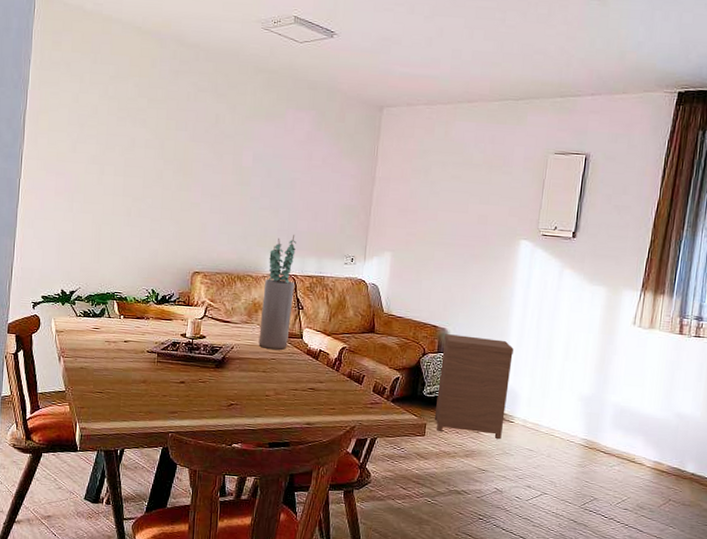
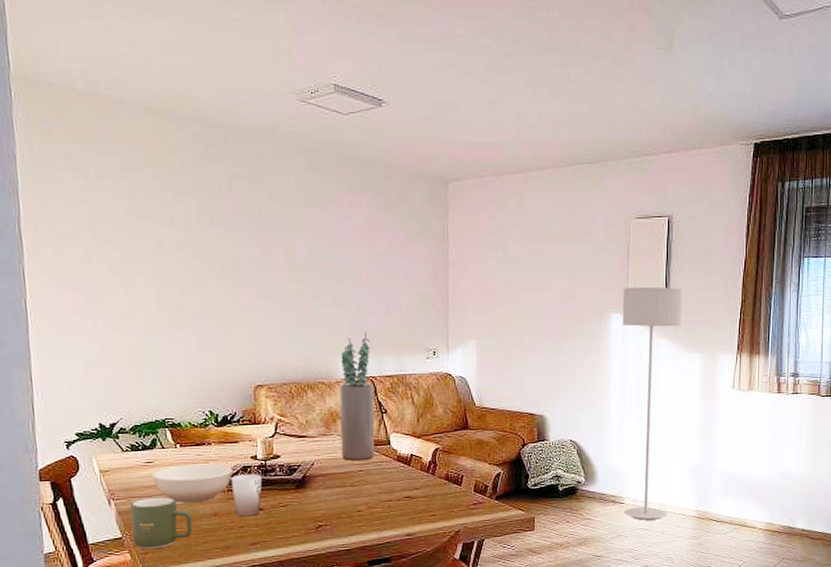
mug: none [73,359,125,405] -> present [129,496,193,550]
bowl: none [97,334,164,369] -> present [151,464,233,503]
cup: none [161,348,188,388] -> present [232,474,262,517]
nightstand: present [434,334,514,439] -> none [542,420,616,523]
floor lamp: none [513,217,593,443] -> present [622,286,682,520]

